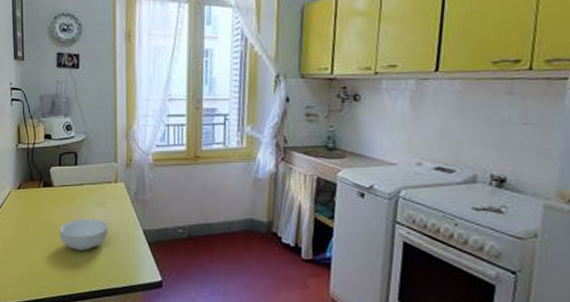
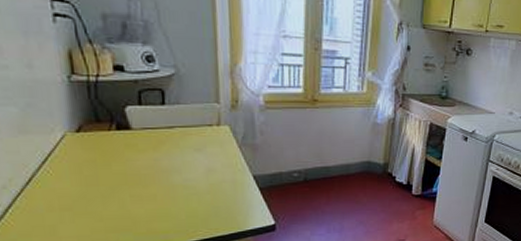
cereal bowl: present [59,218,108,251] -> none [143,165,211,201]

